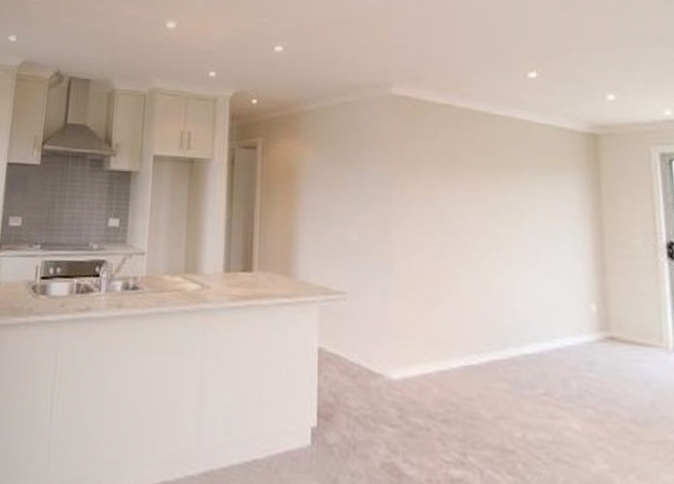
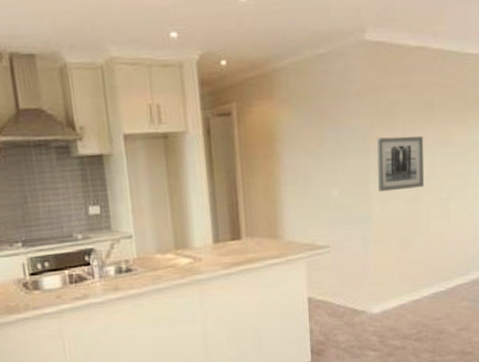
wall art: none [400,186,452,243] -> present [376,136,425,192]

